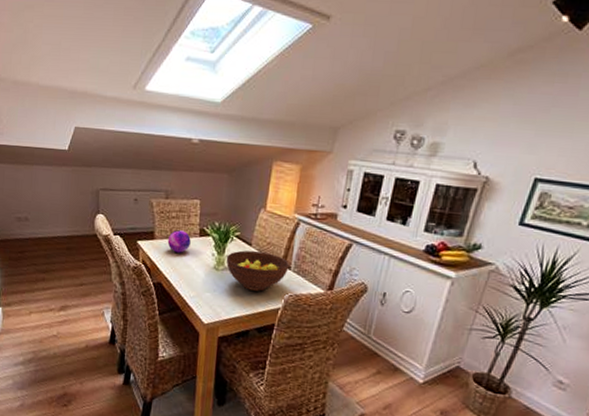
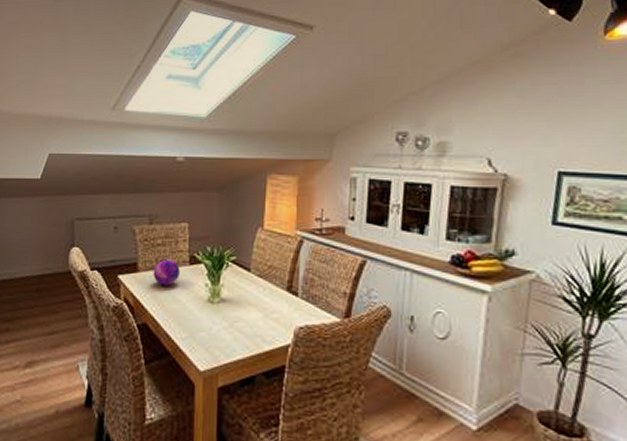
fruit bowl: present [226,250,289,292] -> none [221,276,296,326]

